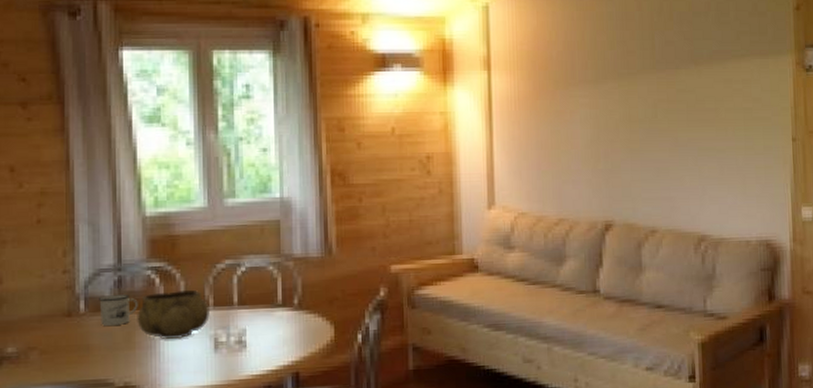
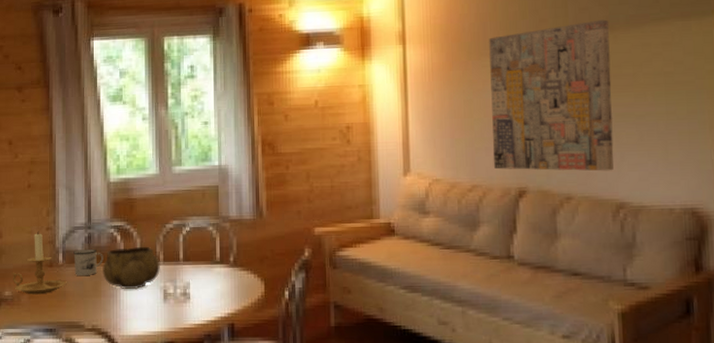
candle holder: none [16,274,91,350] -> present [12,231,67,295]
wall art: none [577,54,696,205] -> present [489,19,614,171]

